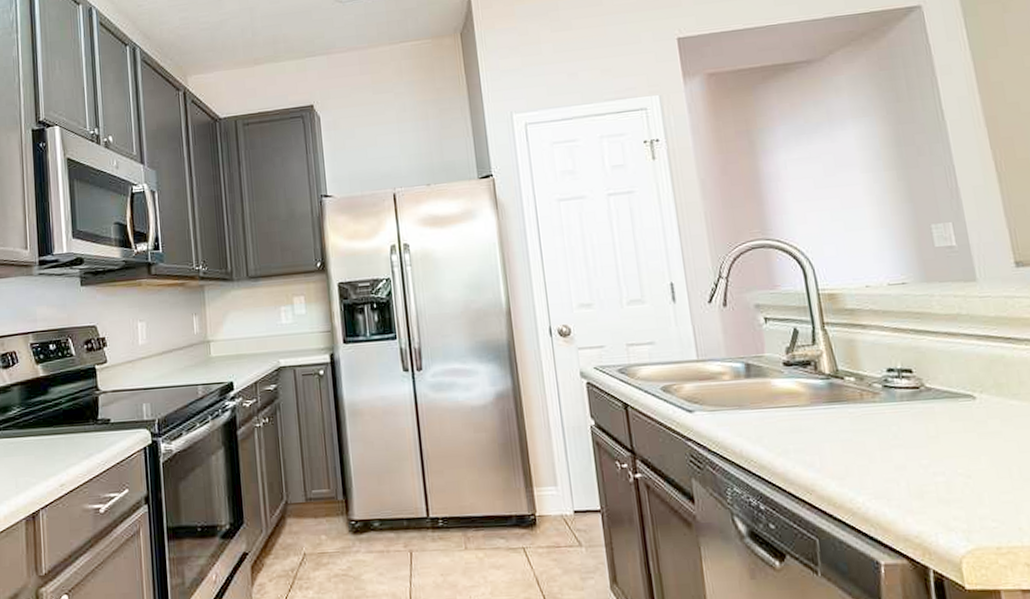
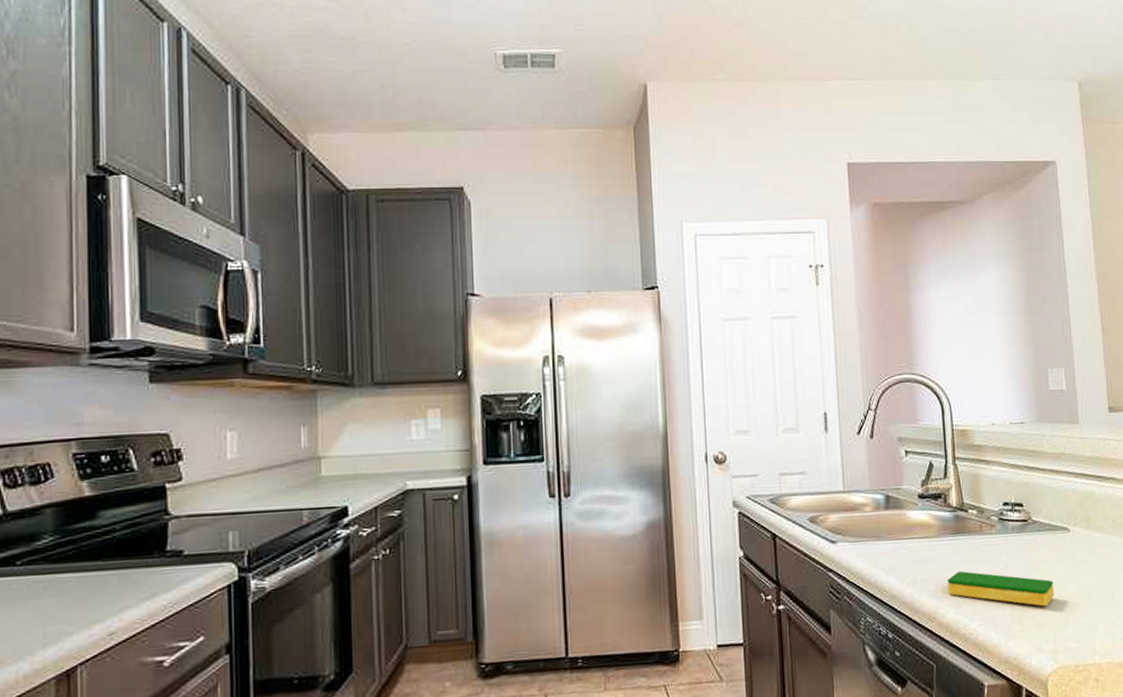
dish sponge: none [825,441,962,481] -> present [947,571,1055,607]

